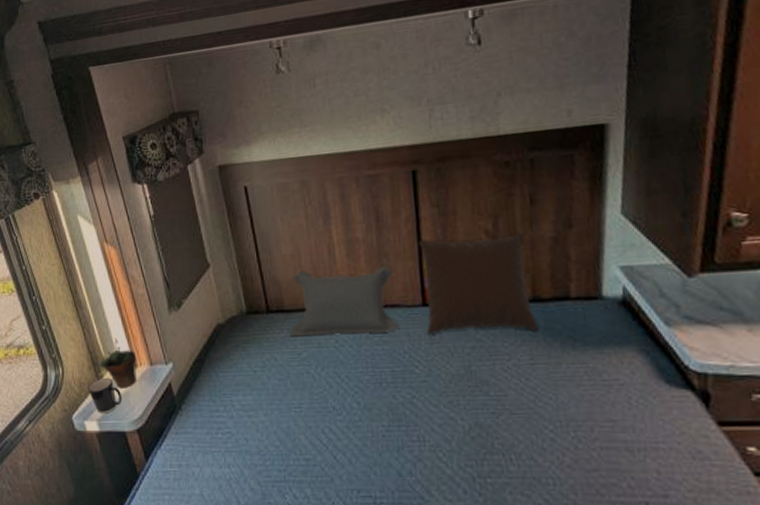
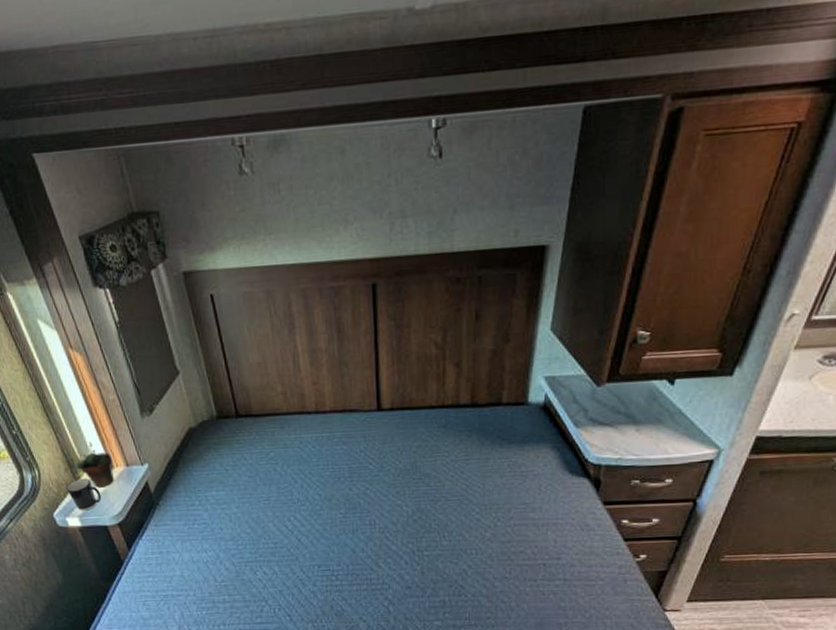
cushion: present [289,265,399,337] -> none [257,374,356,439]
cushion: present [418,234,539,335] -> none [375,347,475,436]

